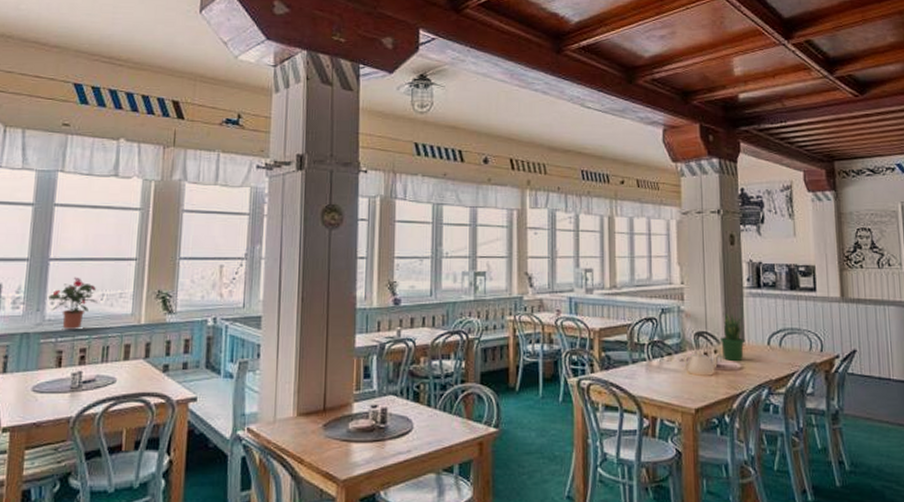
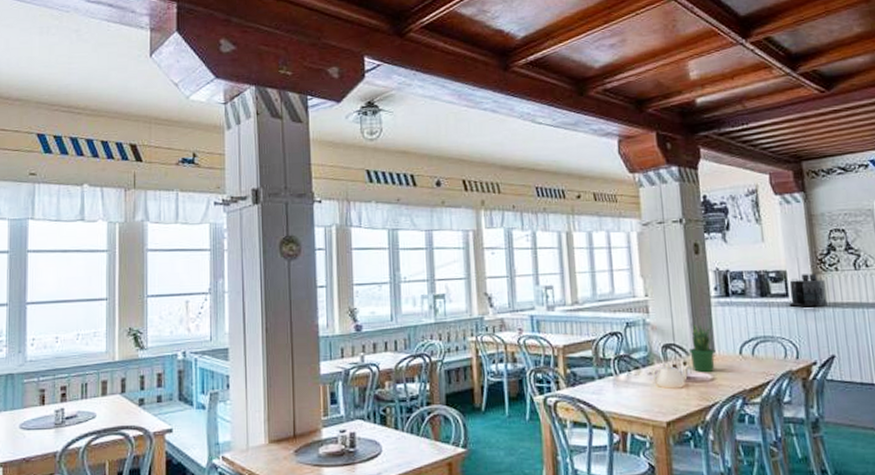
potted flower: present [47,277,98,330] -> none [27,319,74,370]
coffee machine: none [816,270,852,304] -> present [789,273,828,309]

